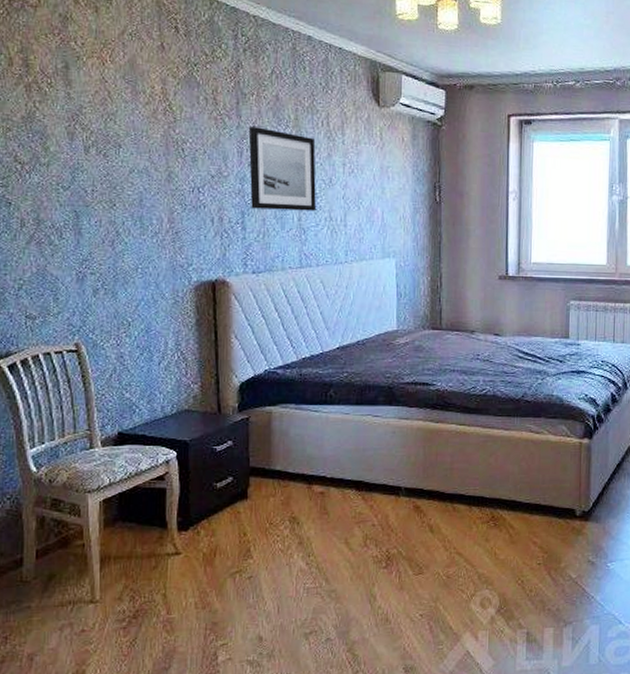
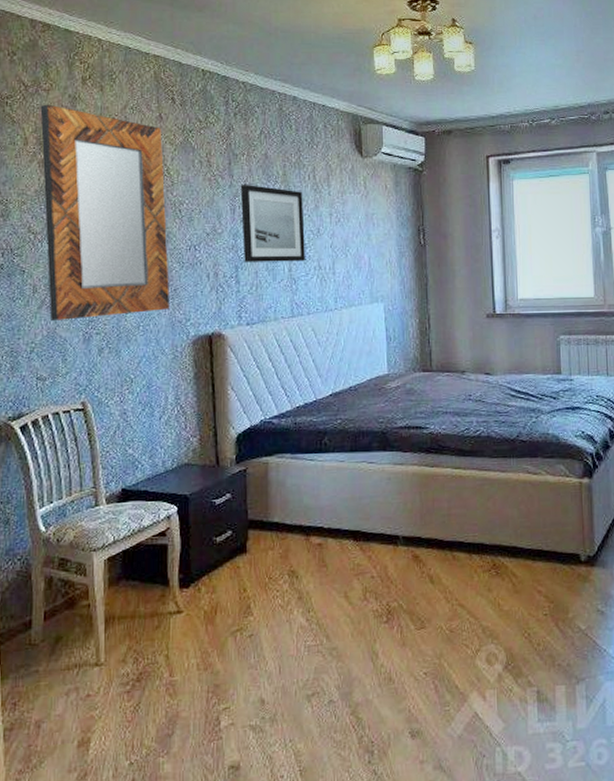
home mirror: none [27,22,171,258] -> present [40,104,170,320]

